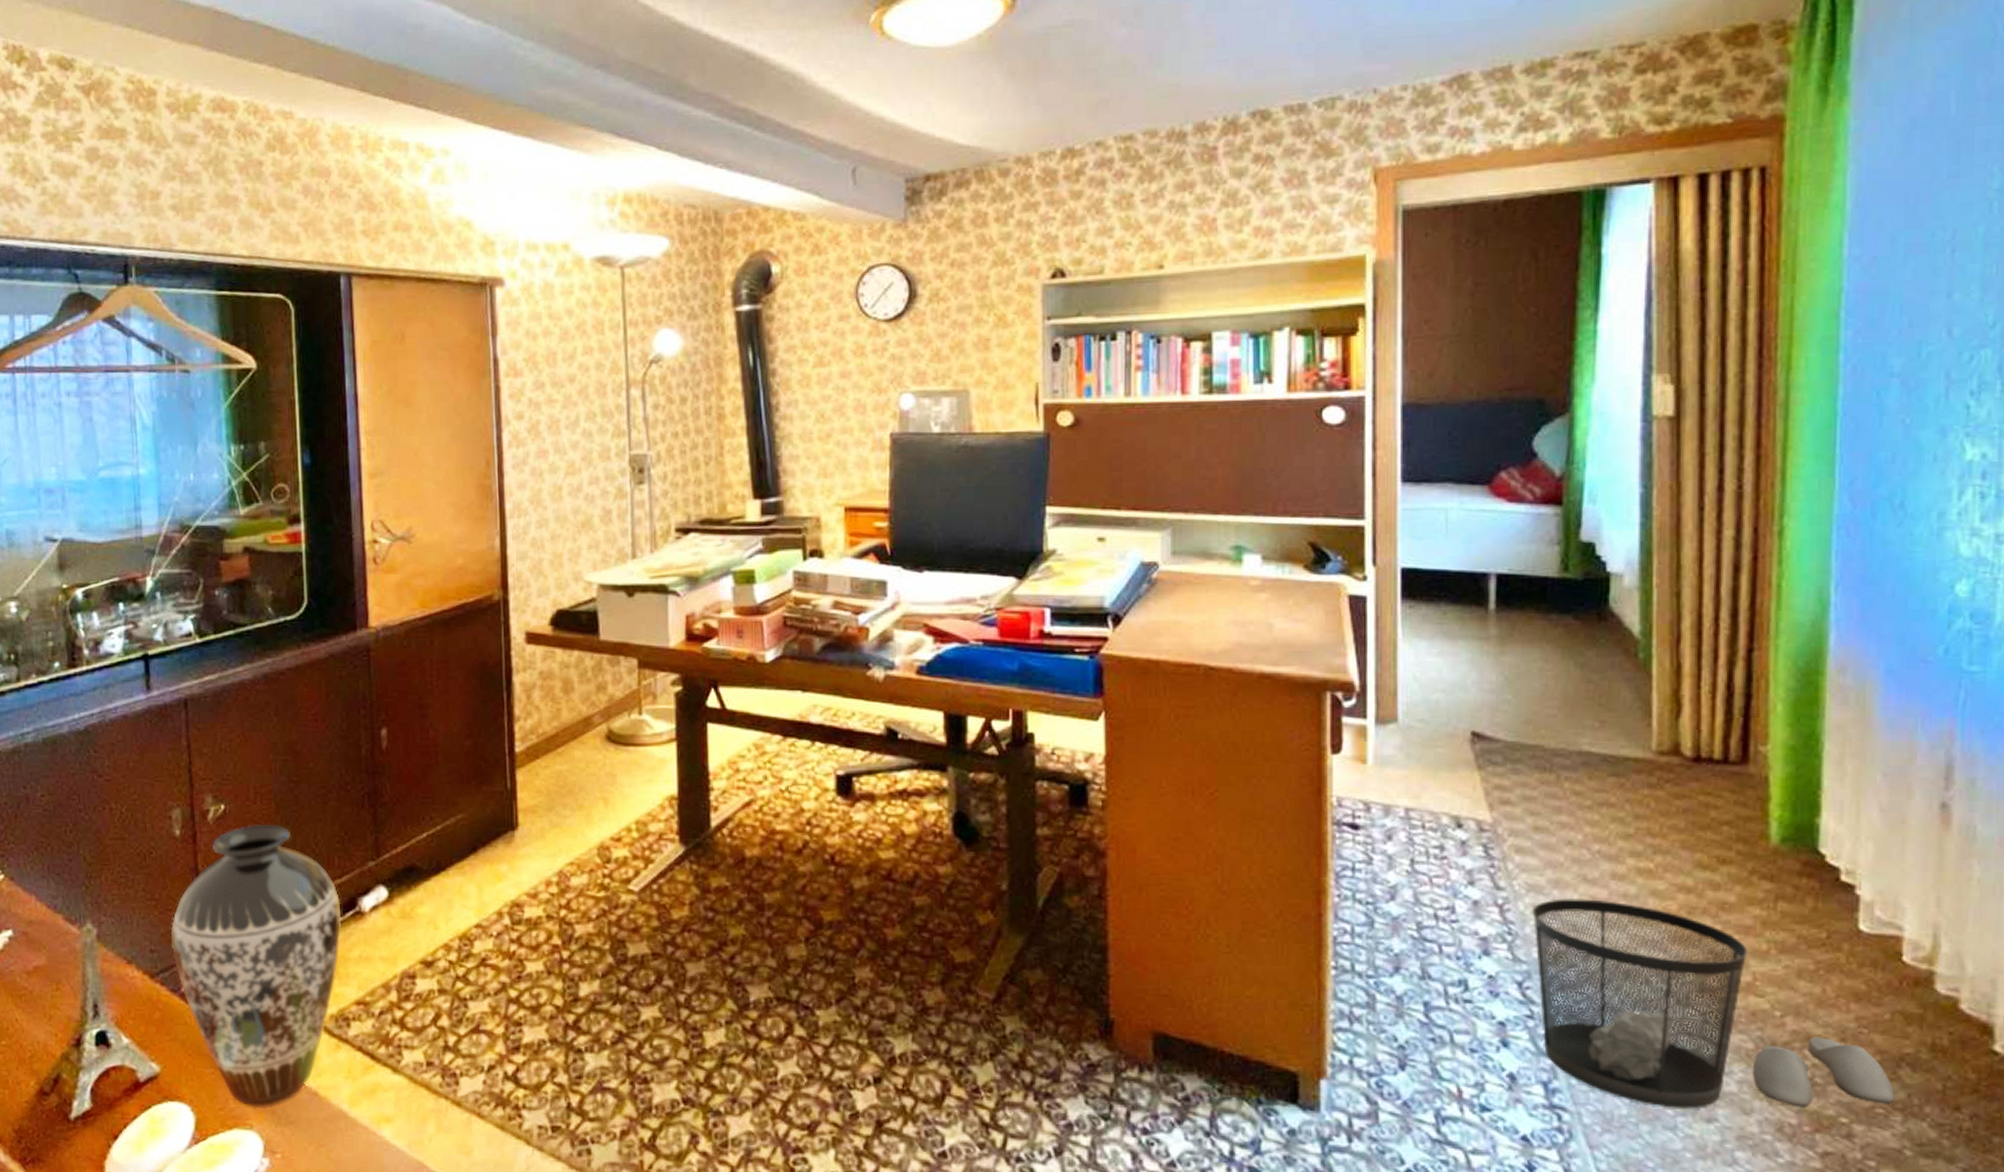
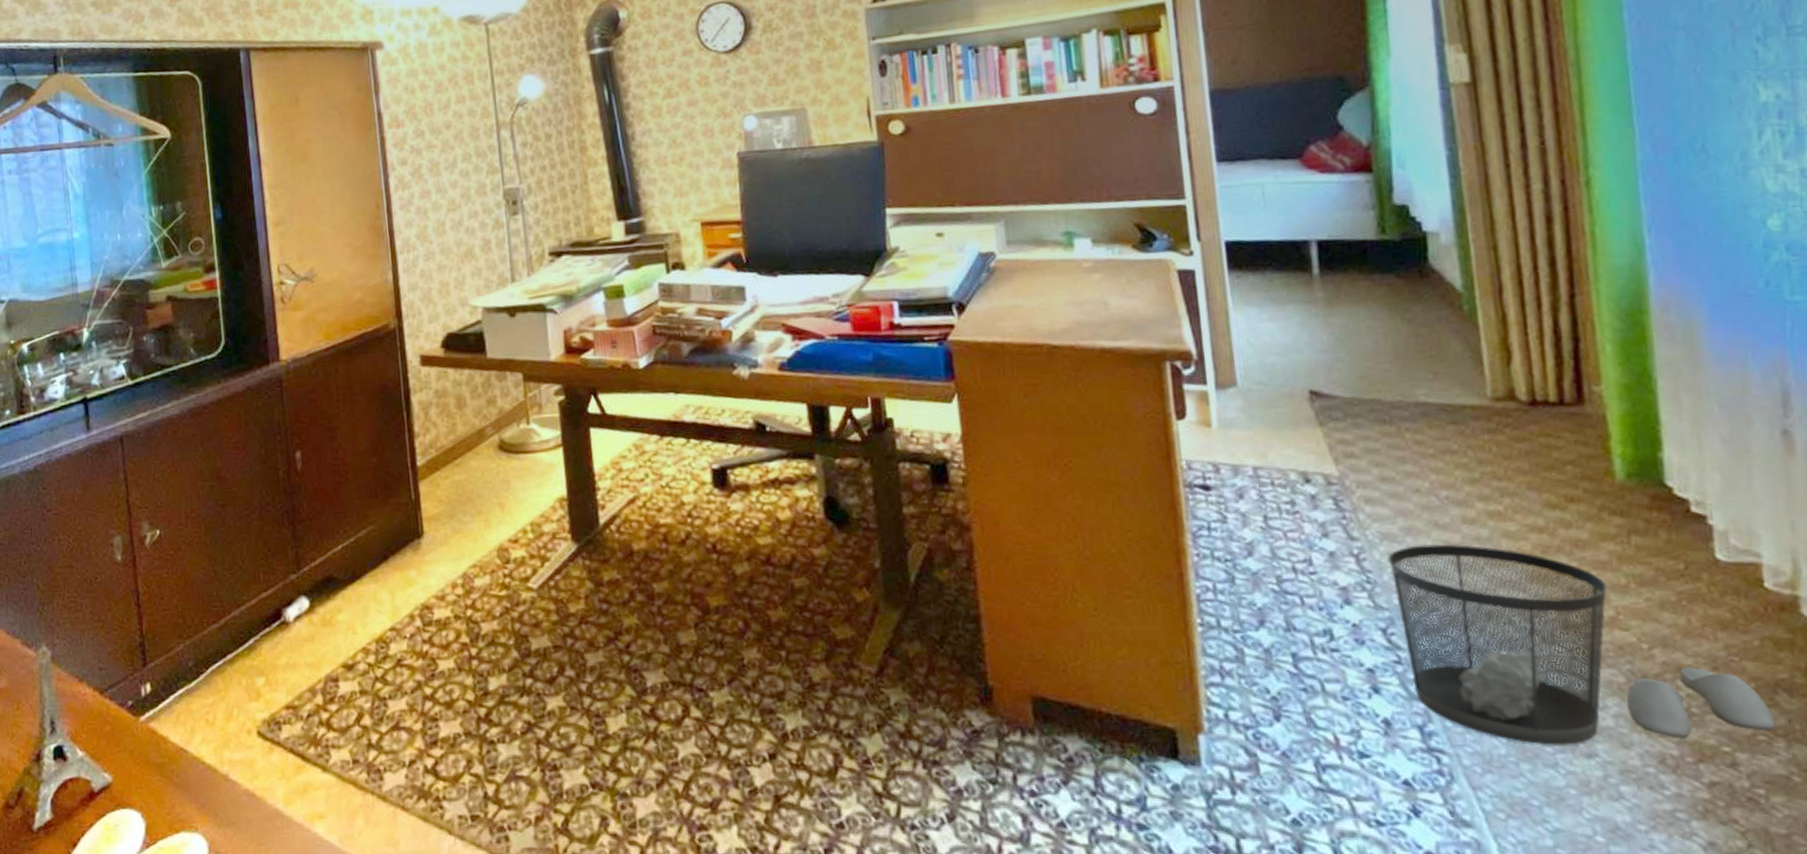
decorative vase: present [171,823,342,1107] -> none [117,545,269,811]

